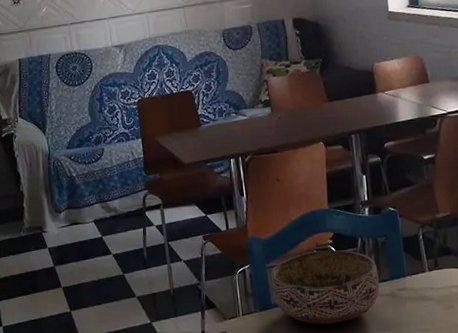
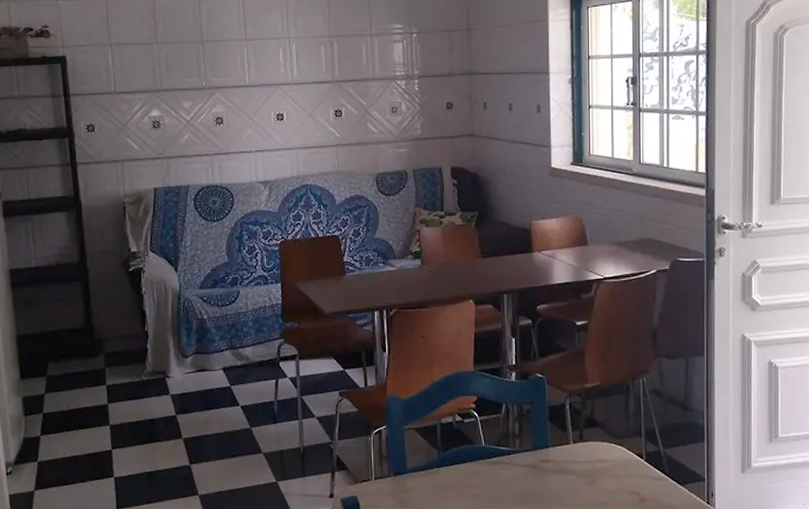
bowl: present [271,250,380,325] -> none [408,414,521,494]

